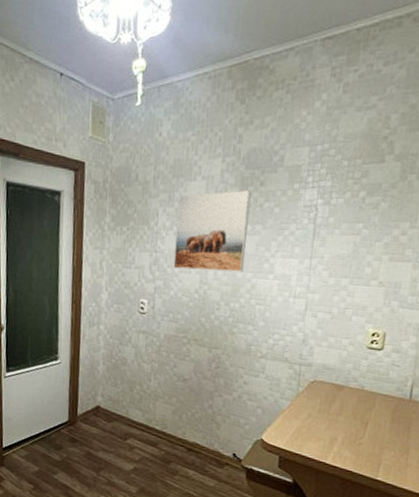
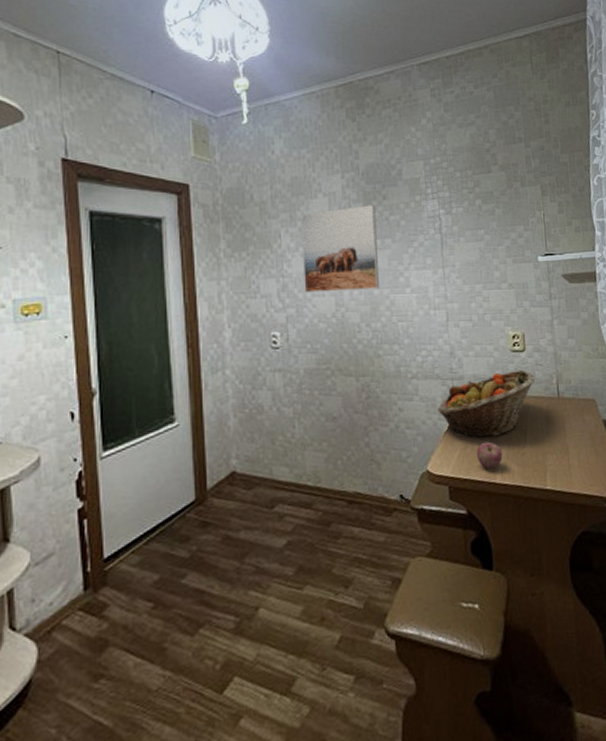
fruit basket: none [281,365,389,423] -> present [438,369,536,438]
apple: none [311,425,338,450] -> present [476,441,503,469]

